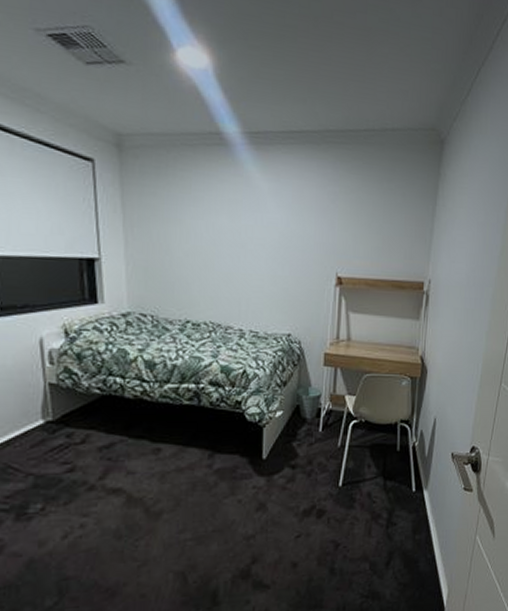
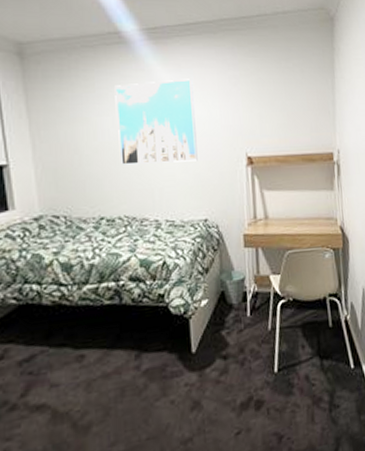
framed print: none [210,188,290,276] -> present [114,79,198,165]

